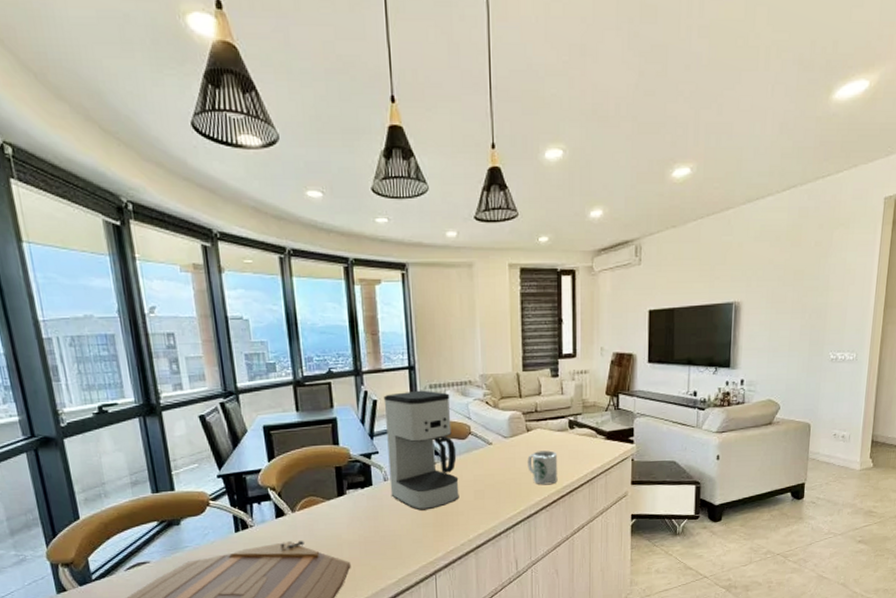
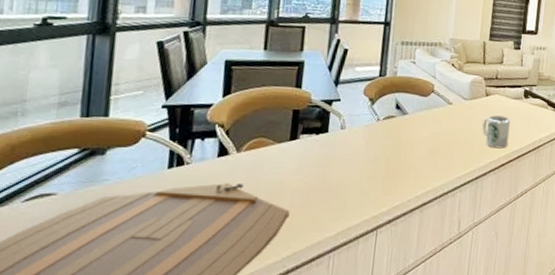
coffee maker: present [383,390,459,511] -> none [345,45,420,163]

